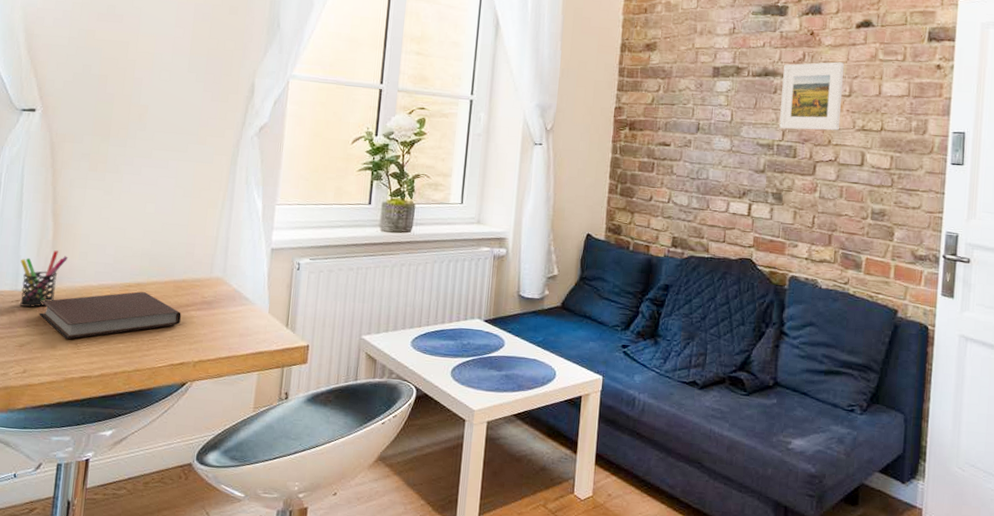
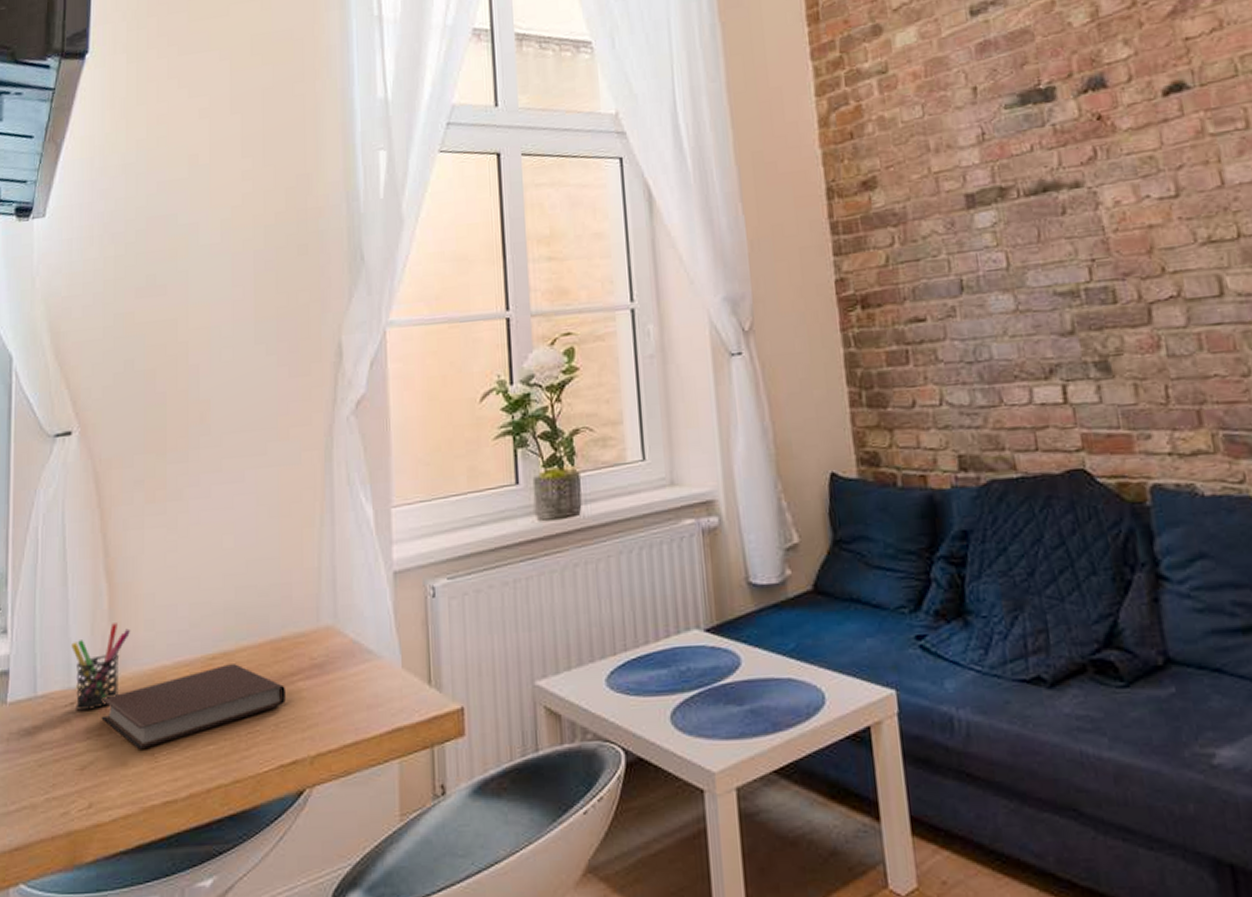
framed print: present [779,62,844,131] -> none [1068,149,1173,265]

